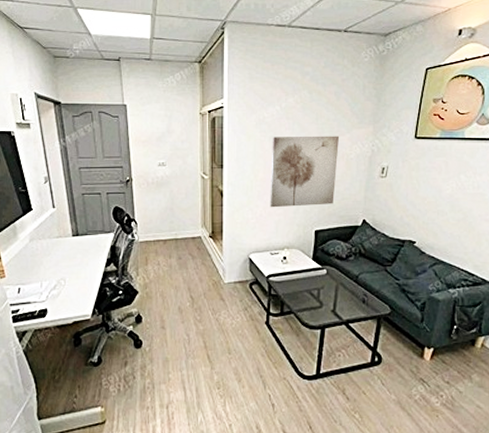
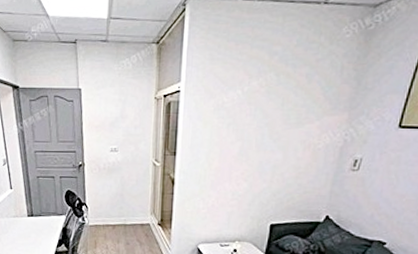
wall art: present [270,135,340,208] -> none [223,123,308,199]

